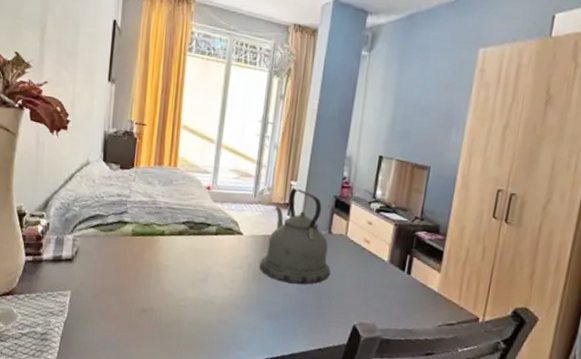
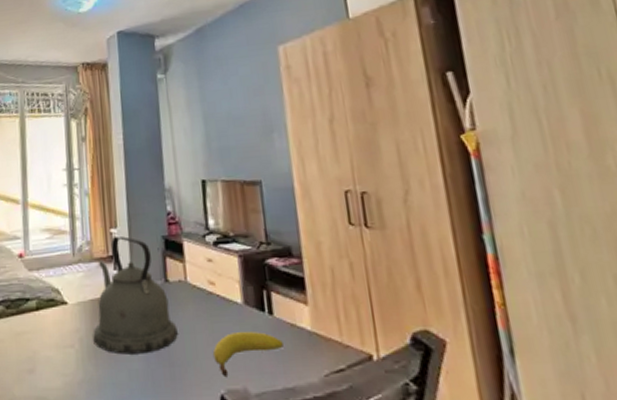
fruit: none [354,282,413,313] -> present [212,332,283,376]

